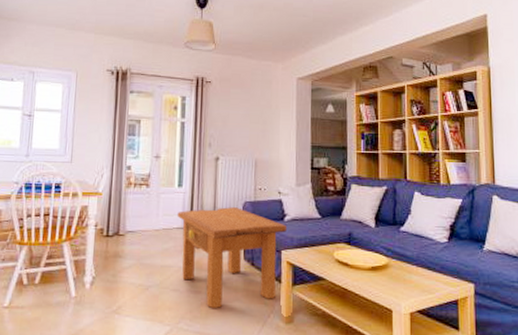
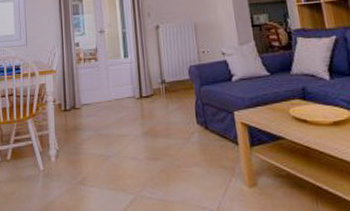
side table: present [177,207,288,309] -> none [127,72,237,176]

